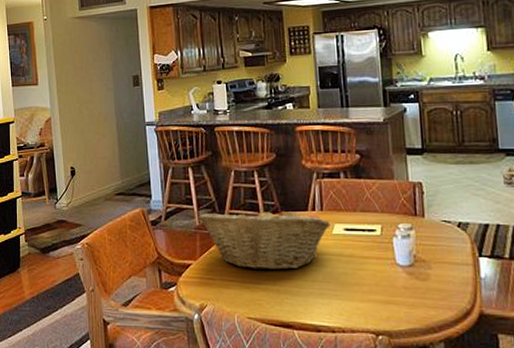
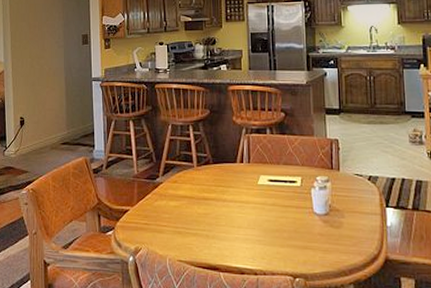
fruit basket: present [197,205,332,271] -> none [136,156,258,217]

